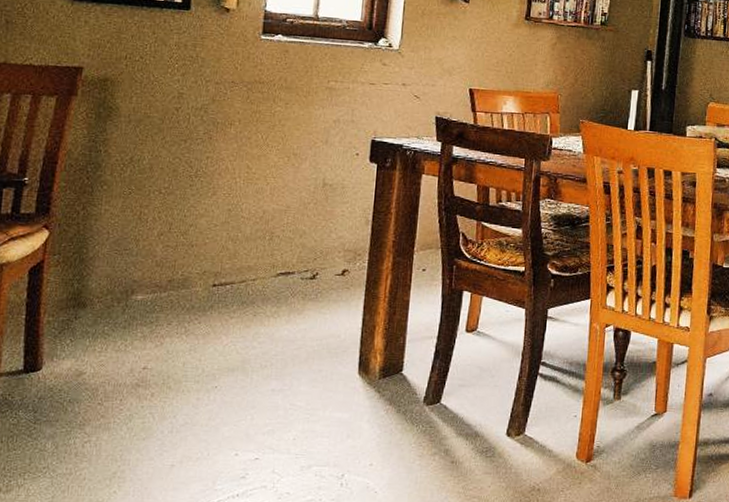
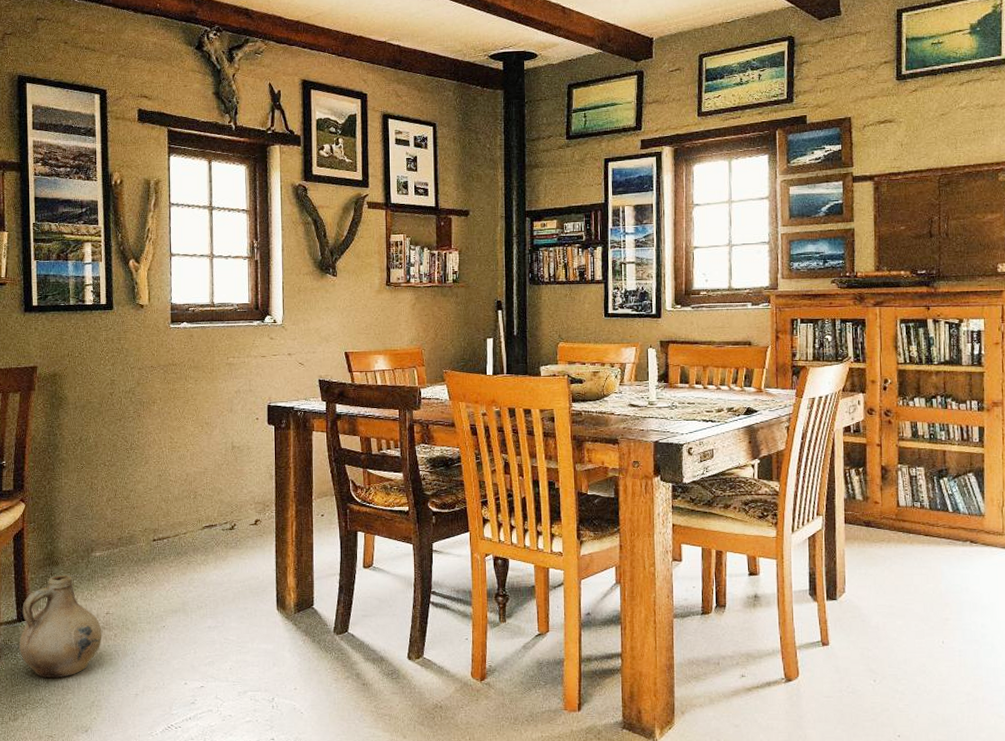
ceramic jug: none [23,319,136,443] -> present [19,574,102,679]

